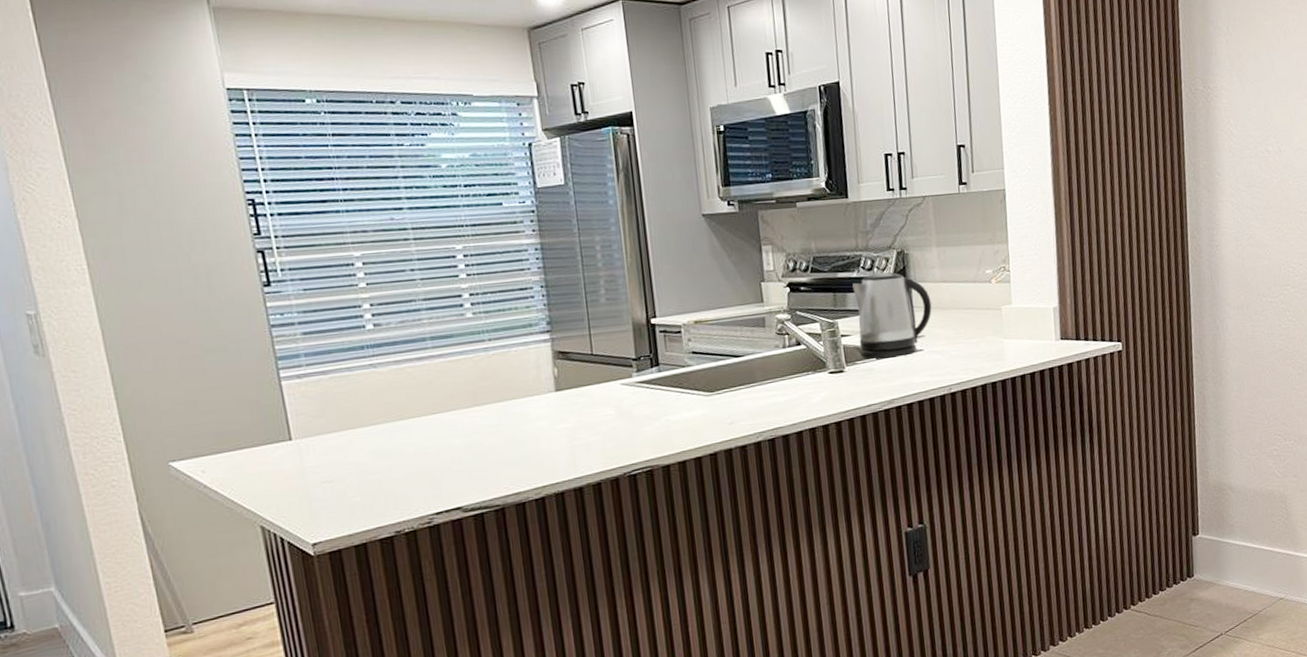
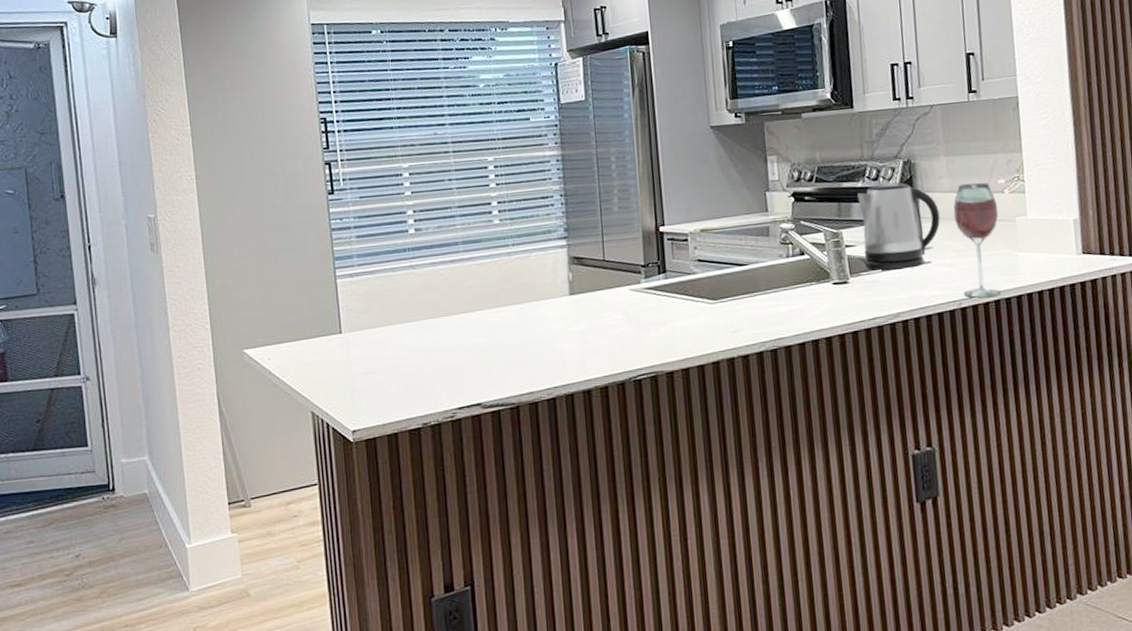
wineglass: none [944,272,988,383] -> present [953,182,1001,298]

